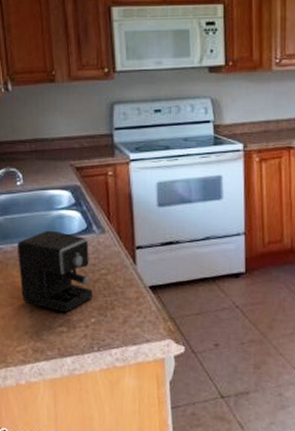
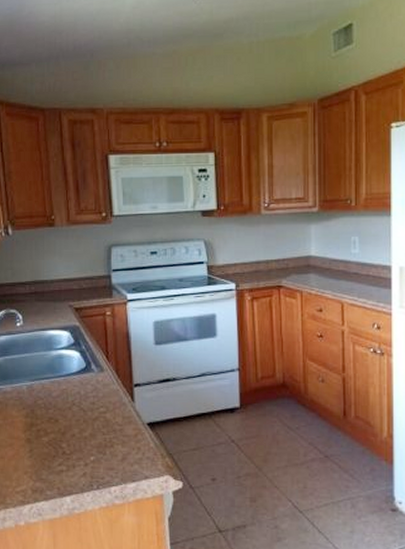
coffee maker: present [17,230,93,313] -> none [16,370,92,452]

